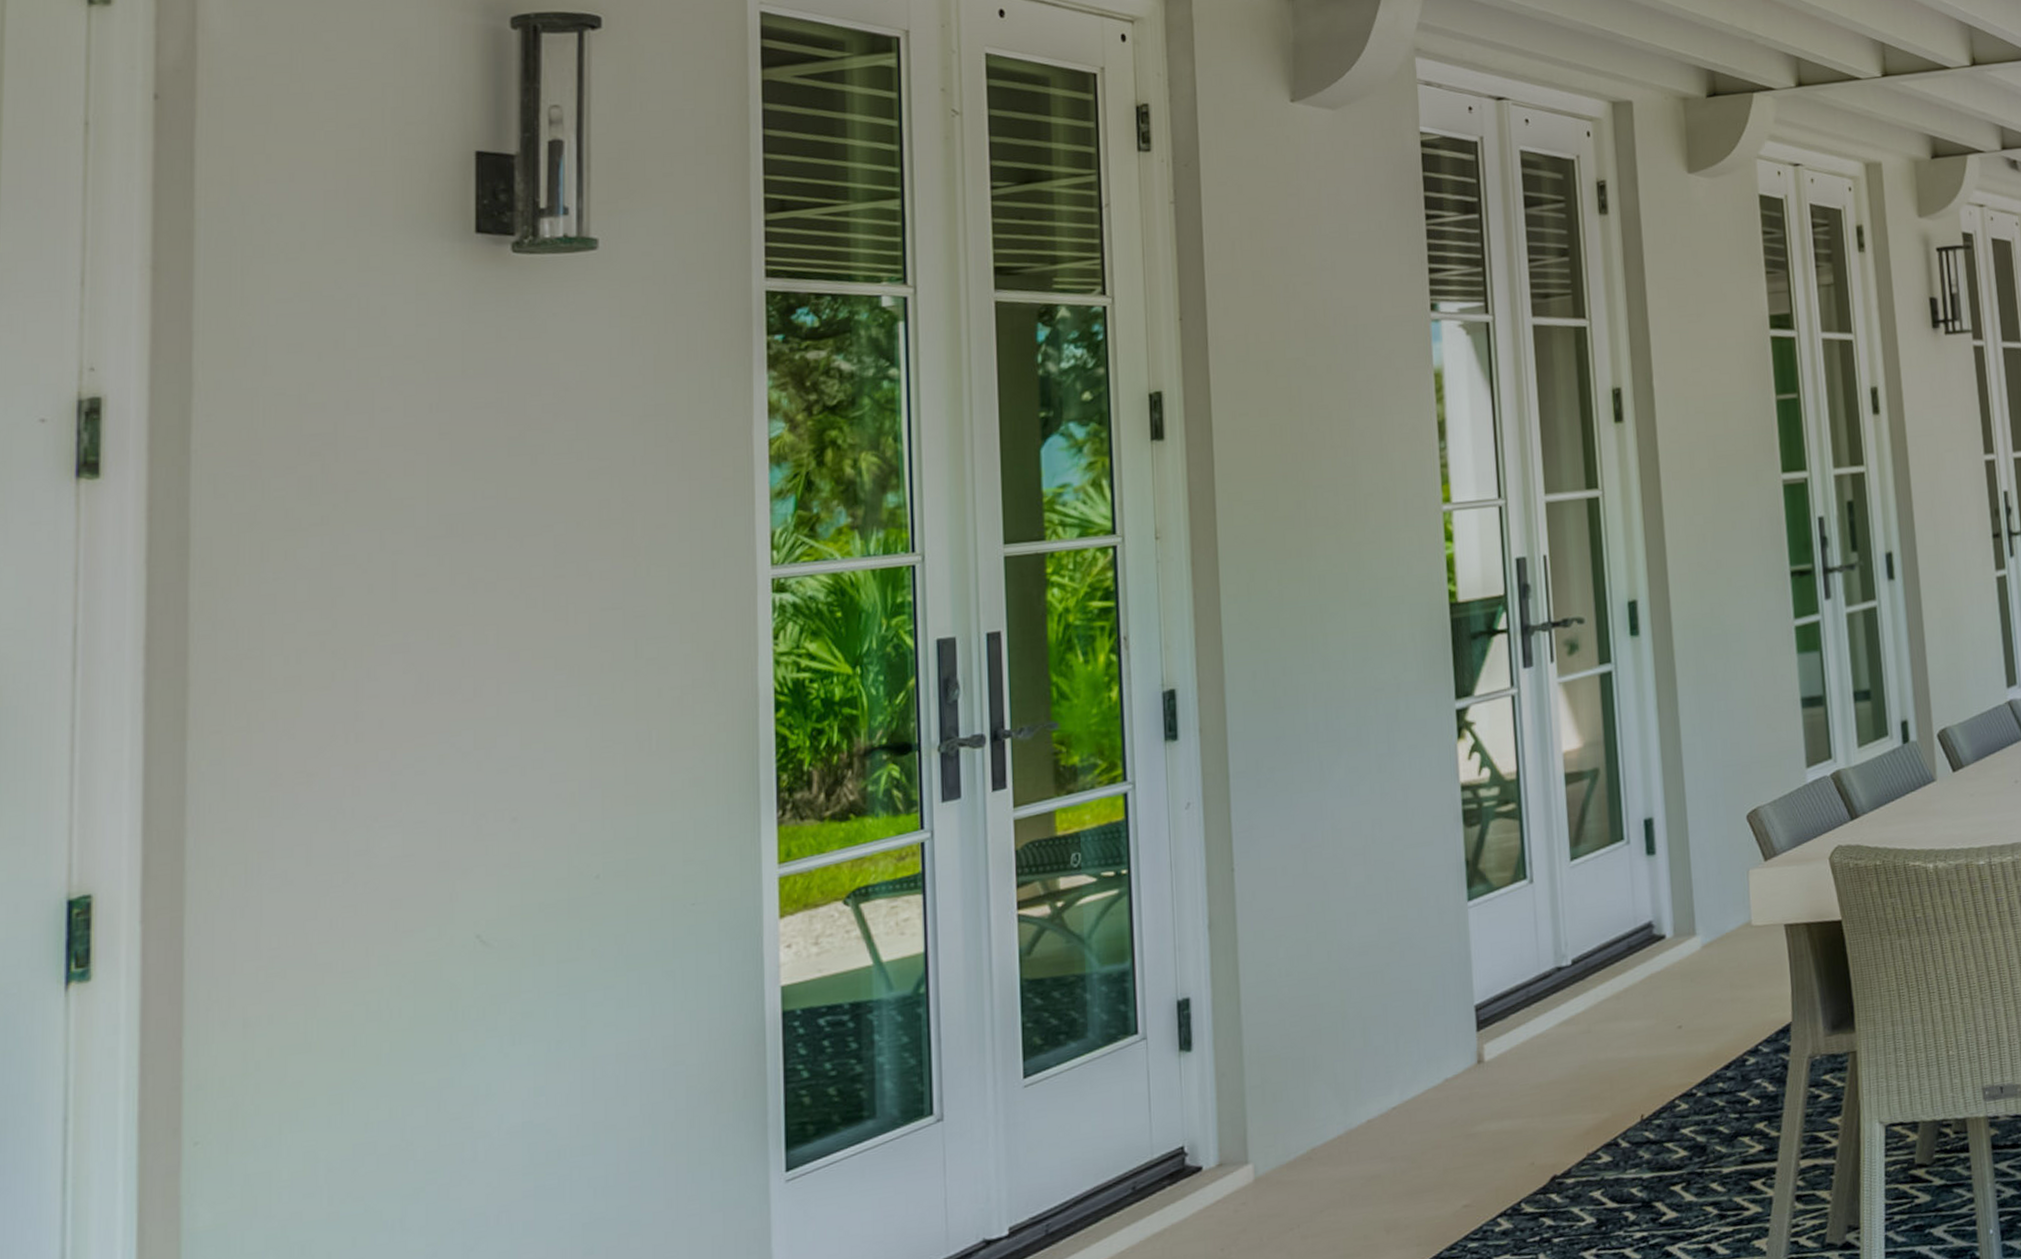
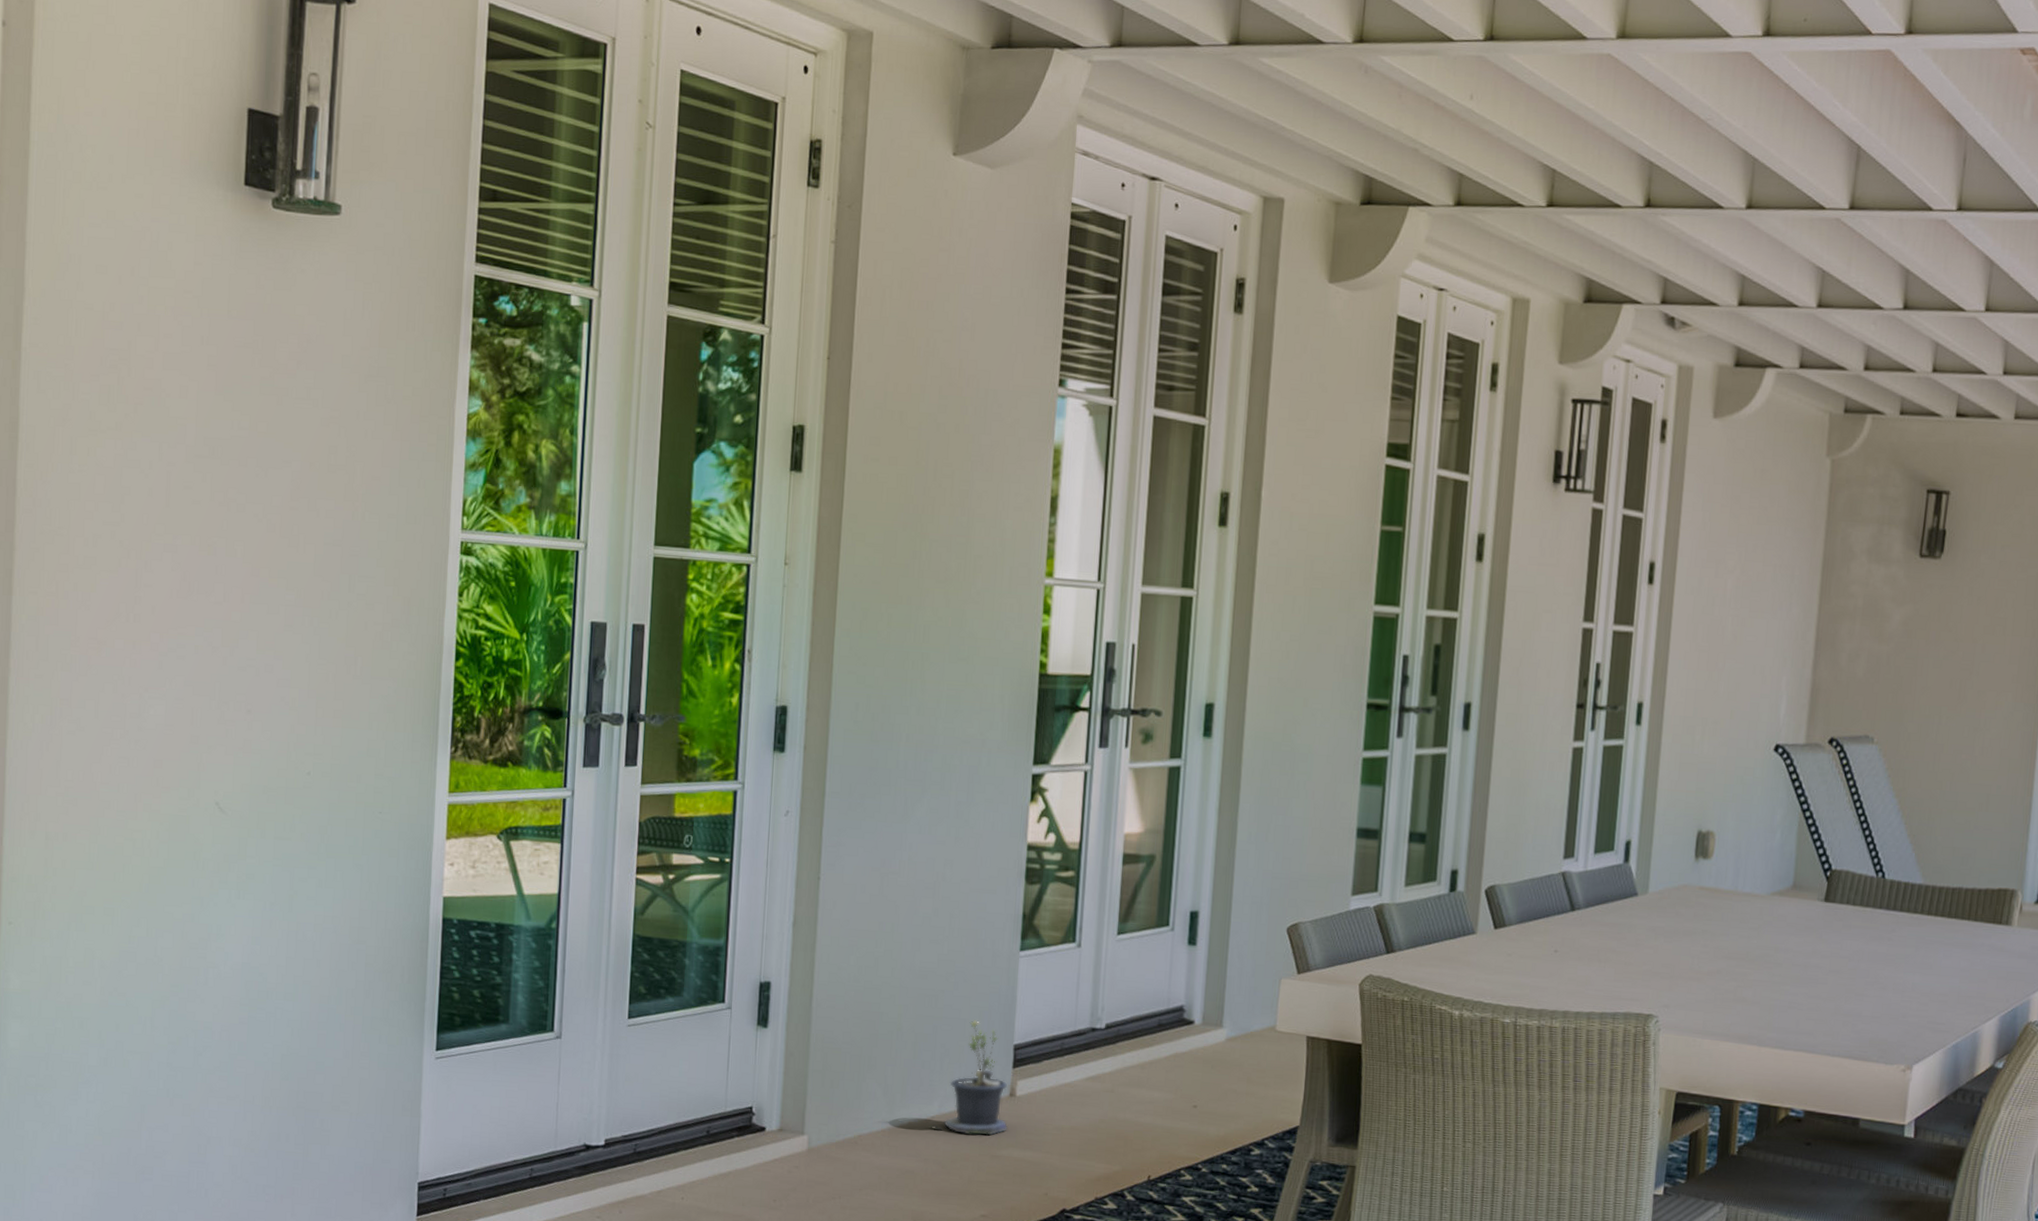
potted plant: none [1390,988,1480,1122] -> present [927,1020,1008,1136]

